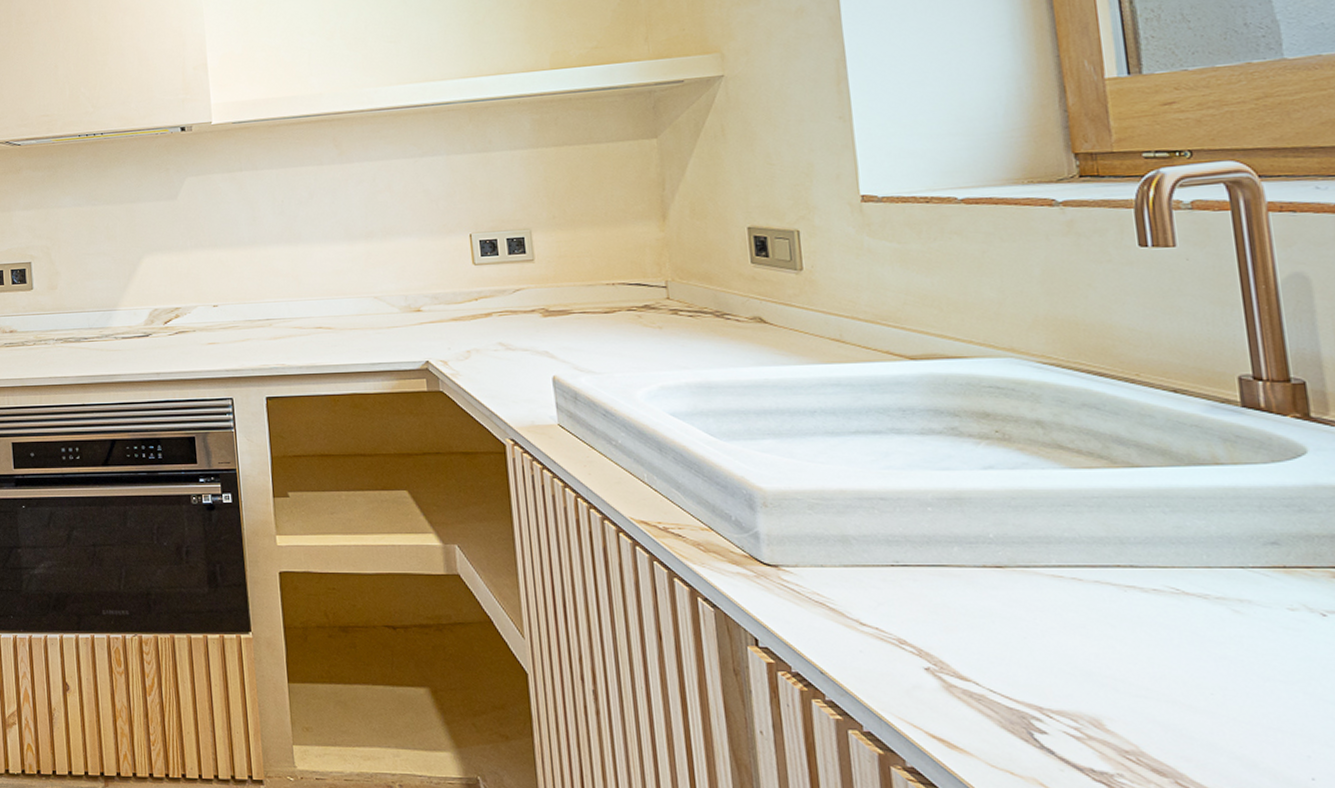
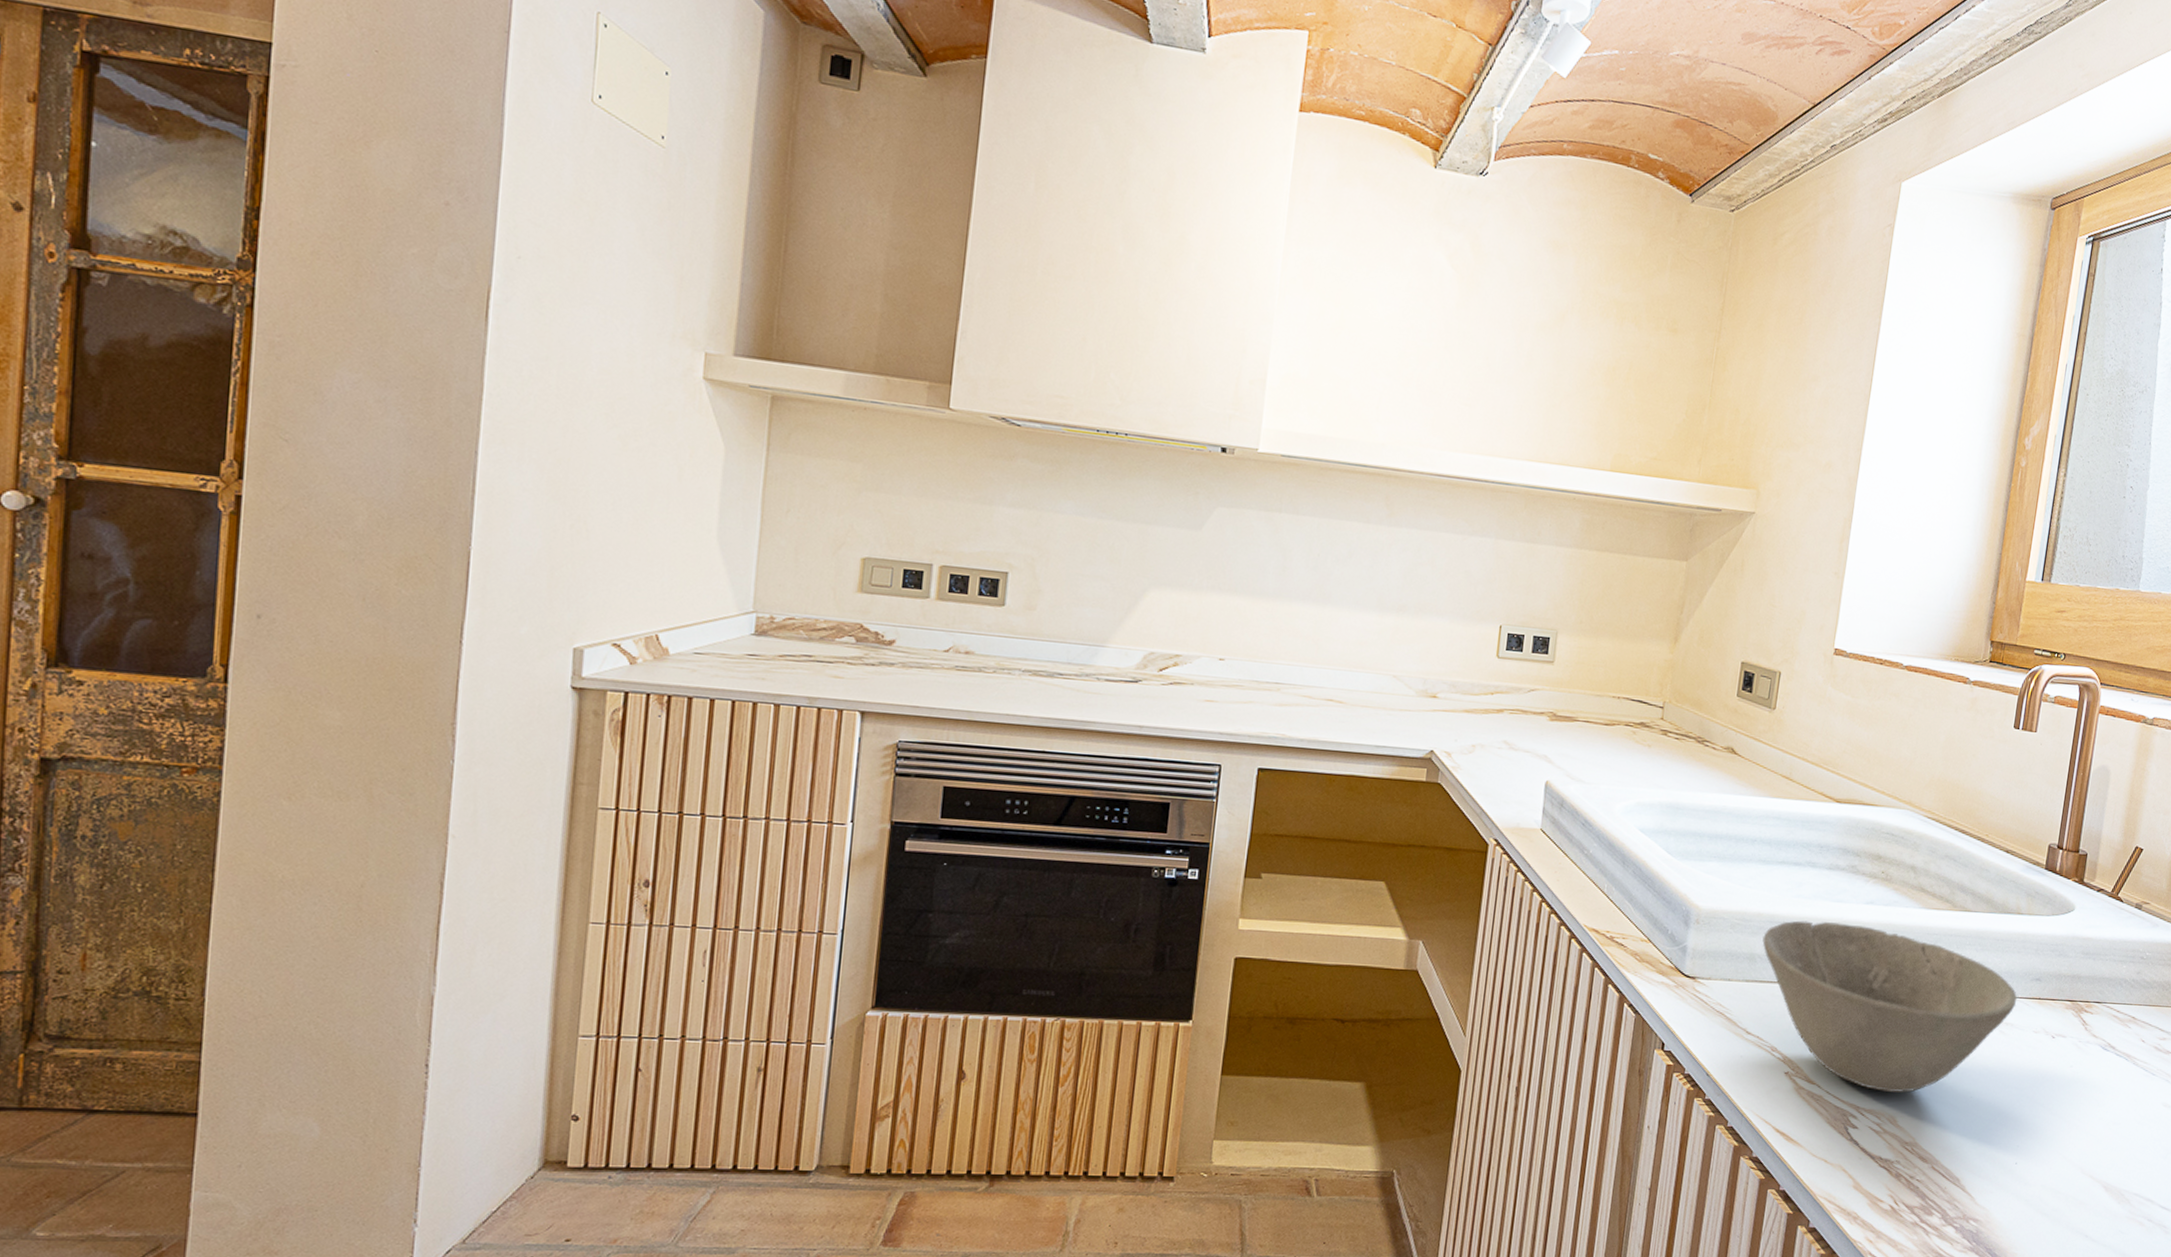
bowl: none [853,494,1249,690] -> present [1762,920,2018,1093]

